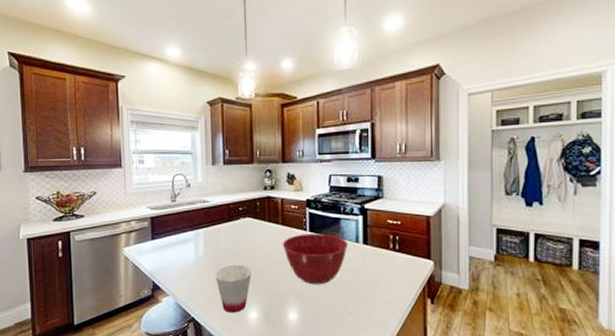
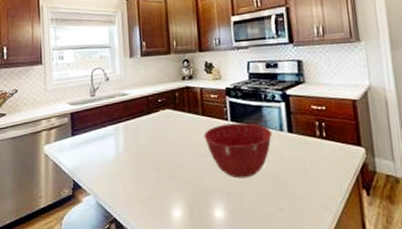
cup: present [215,264,252,313] -> none [136,159,174,212]

